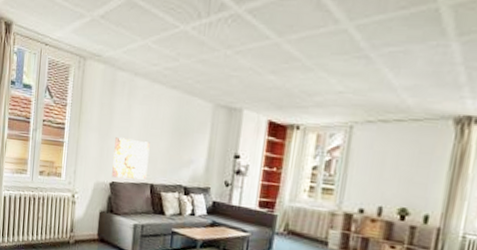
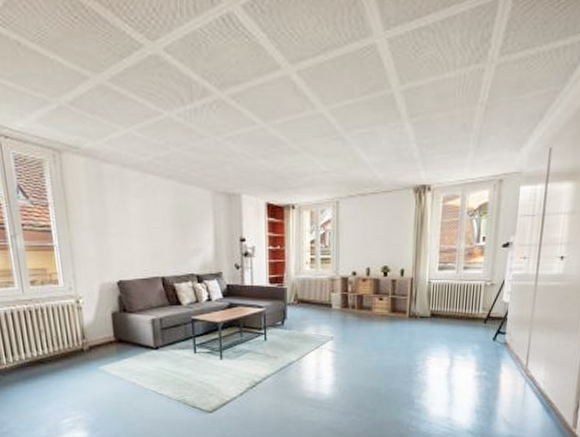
wall art: present [112,137,150,180] -> none [114,234,156,276]

